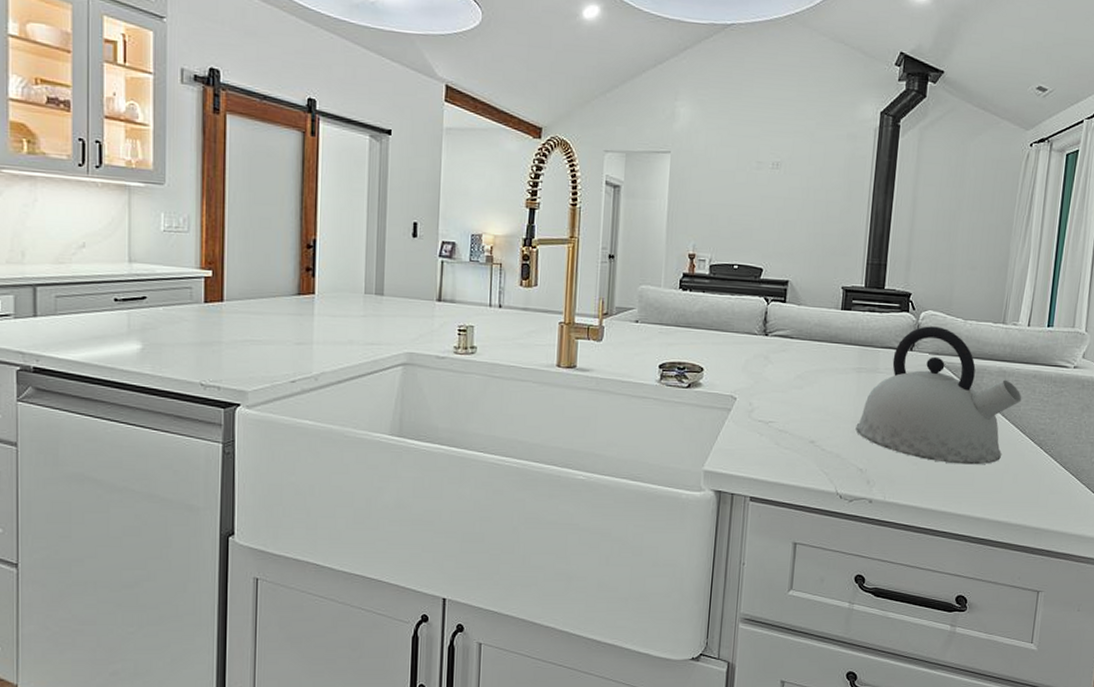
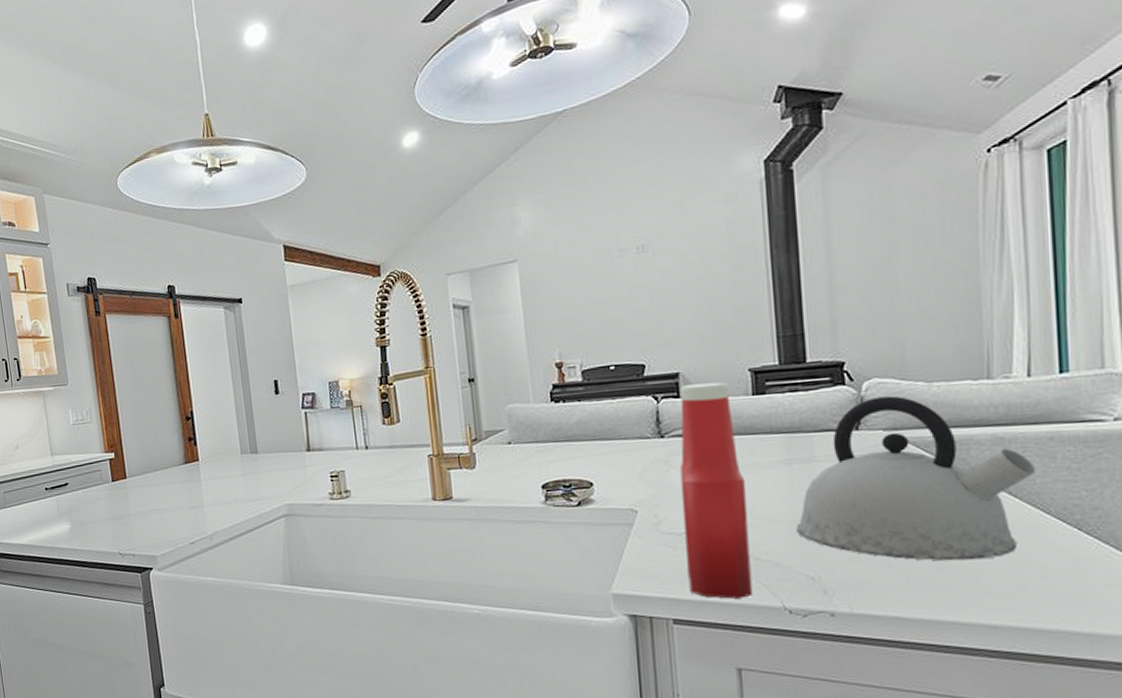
ketchup bottle: none [767,292,824,483] -> present [680,382,753,599]

